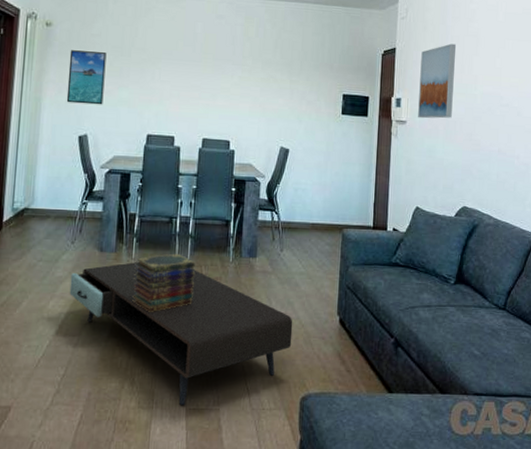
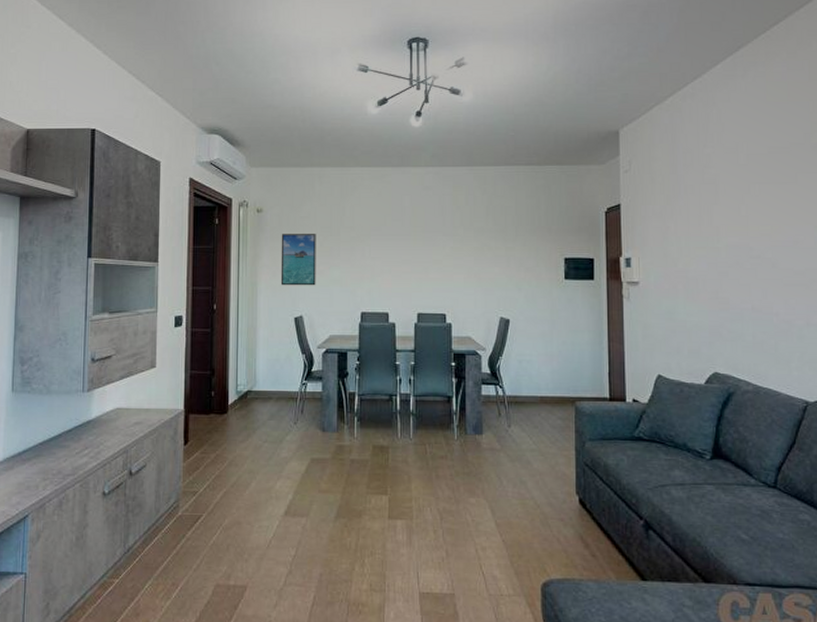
coffee table: present [69,262,293,406] -> none [295,442,528,590]
book stack: present [132,253,195,313] -> none [357,432,419,493]
wall art: present [418,43,457,119] -> none [650,194,692,278]

